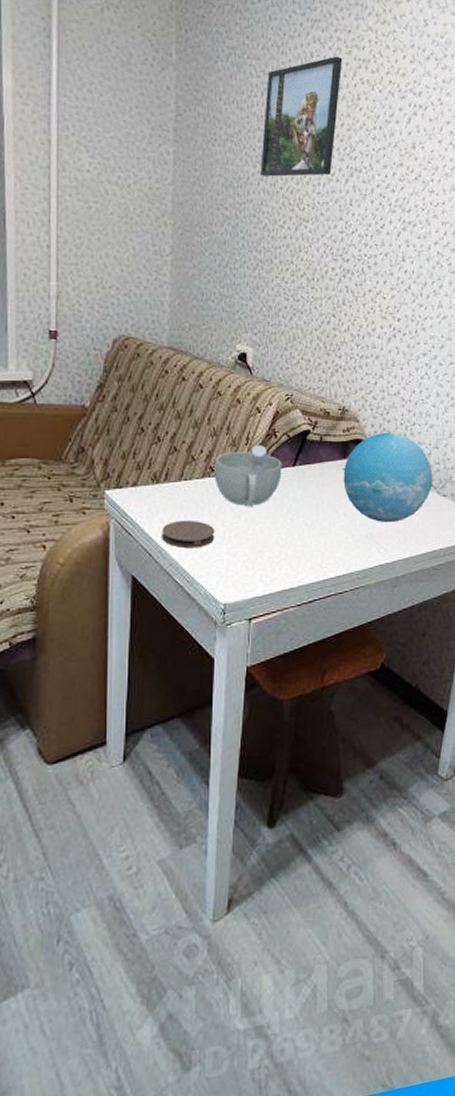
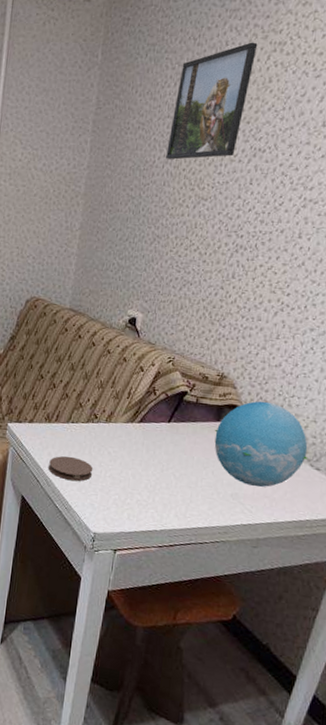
cup: present [214,445,282,507] -> none [97,400,158,453]

